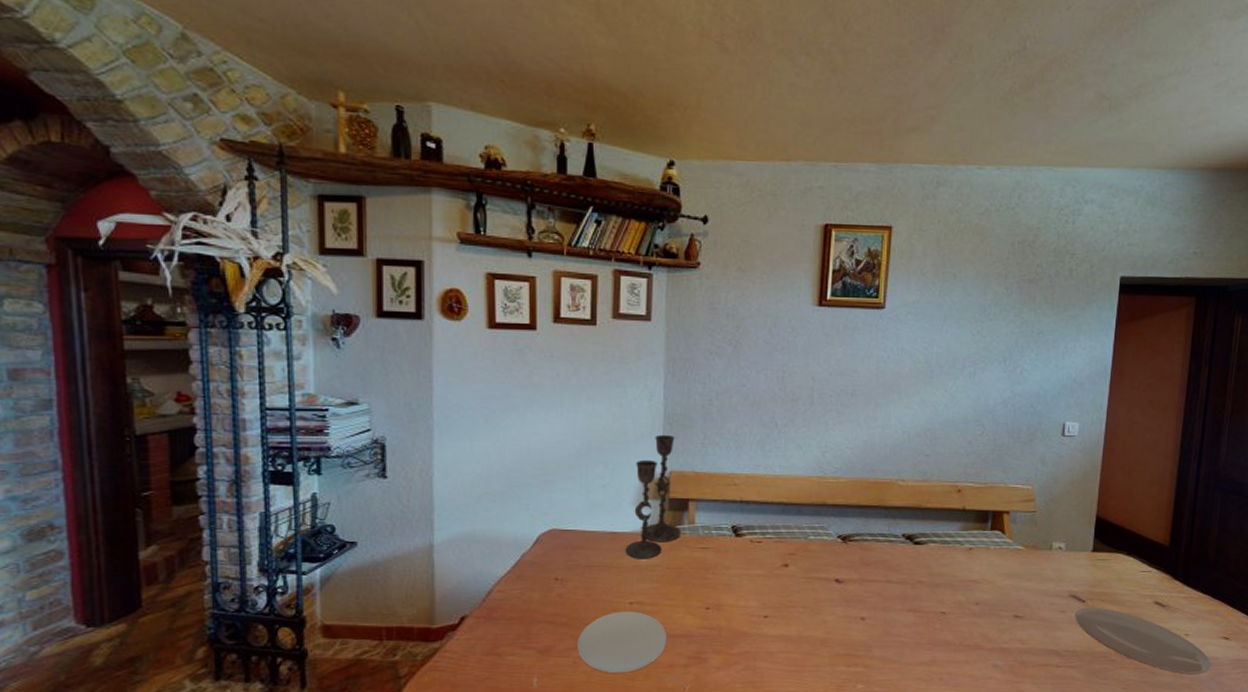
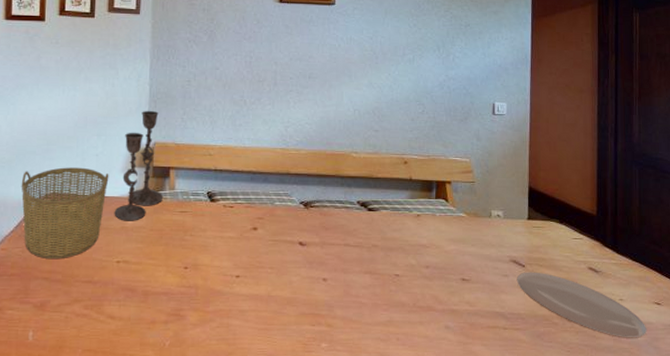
basket: none [516,500,618,602] -> present [21,167,109,260]
plate: present [577,611,668,675] -> none [69,269,150,330]

